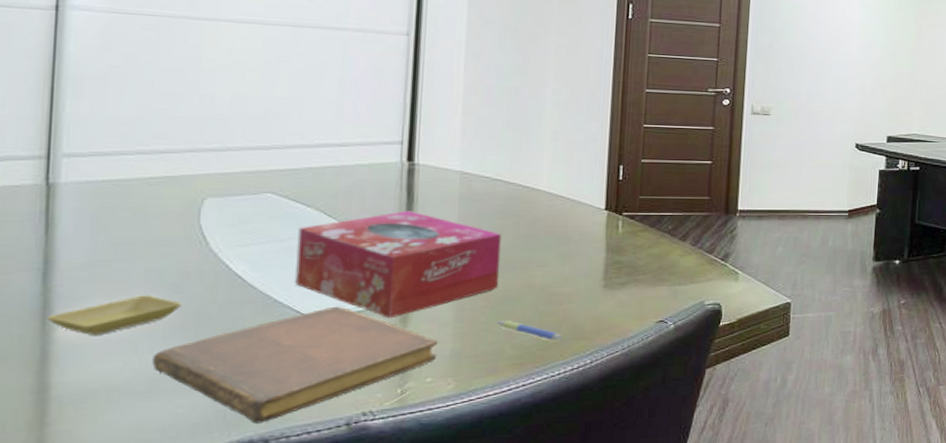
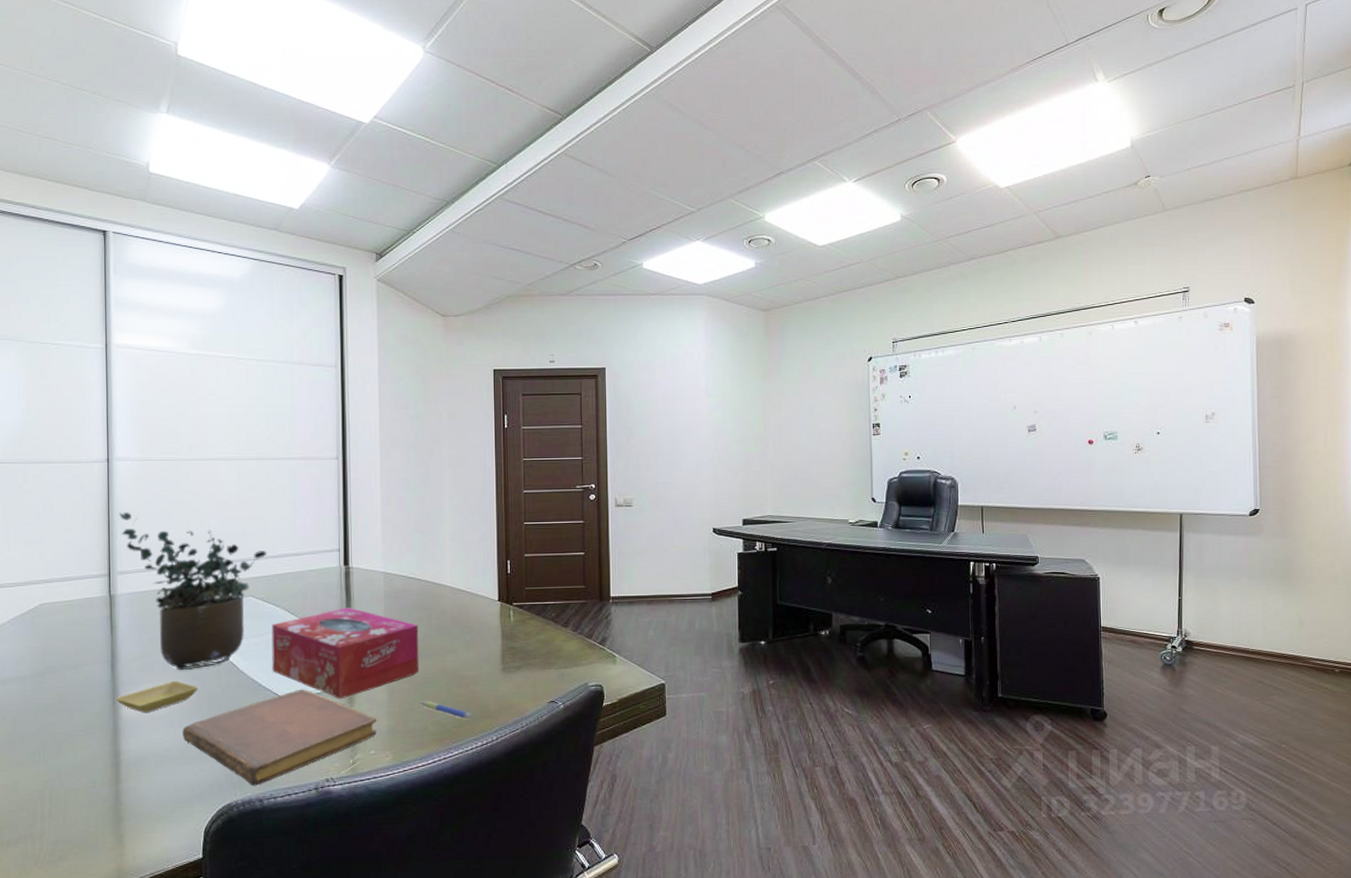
potted plant: none [70,77,298,283] -> present [119,512,267,671]

